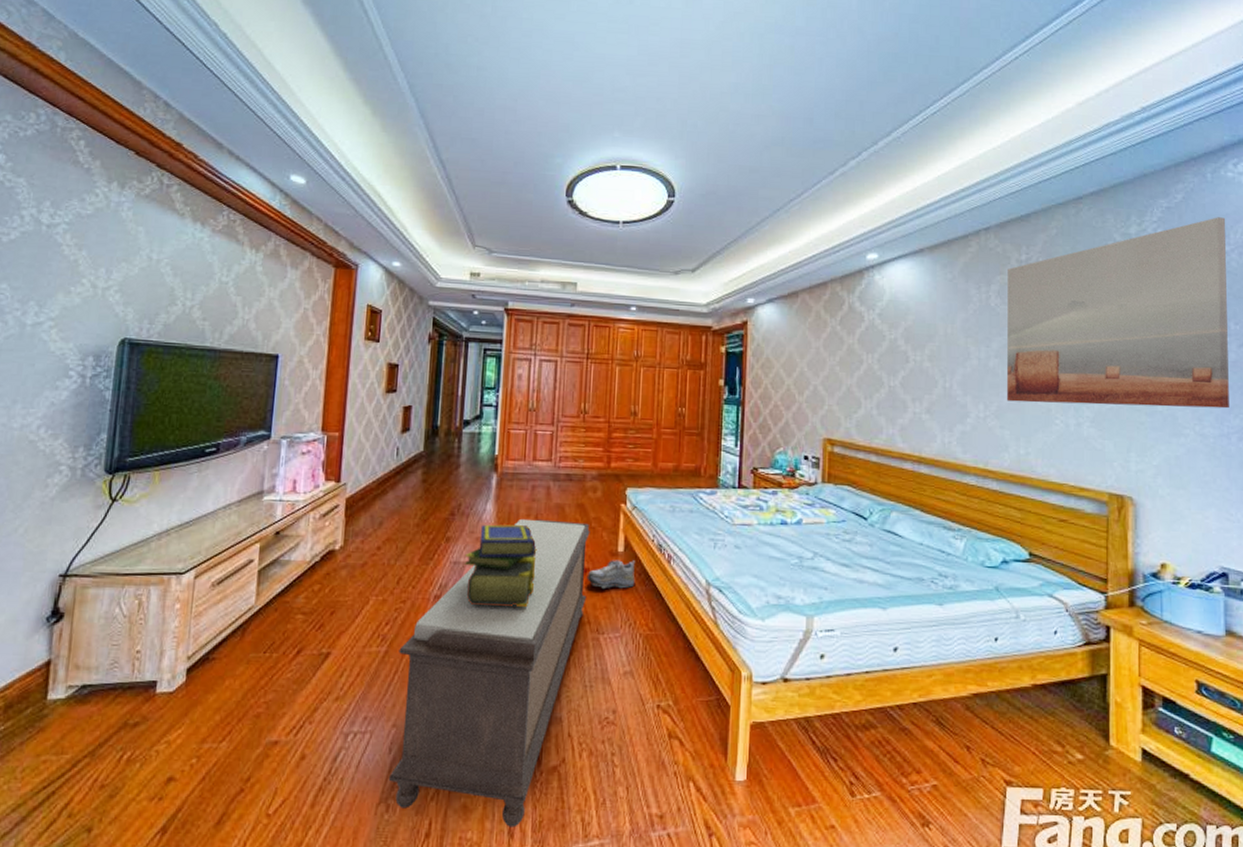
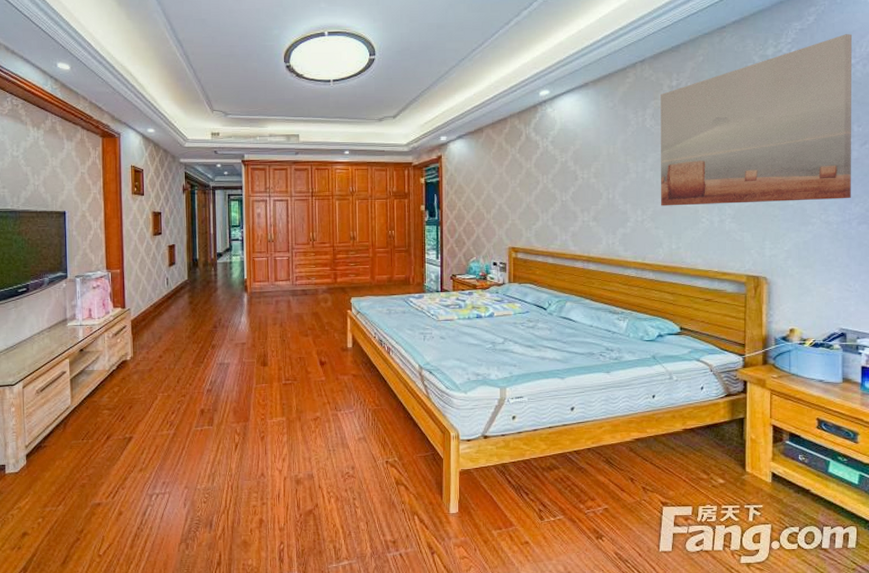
bench: present [388,518,590,828] -> none [184,326,326,555]
stack of books: present [464,524,537,607] -> none [227,332,284,396]
shoe: present [586,560,636,590] -> none [324,354,363,377]

